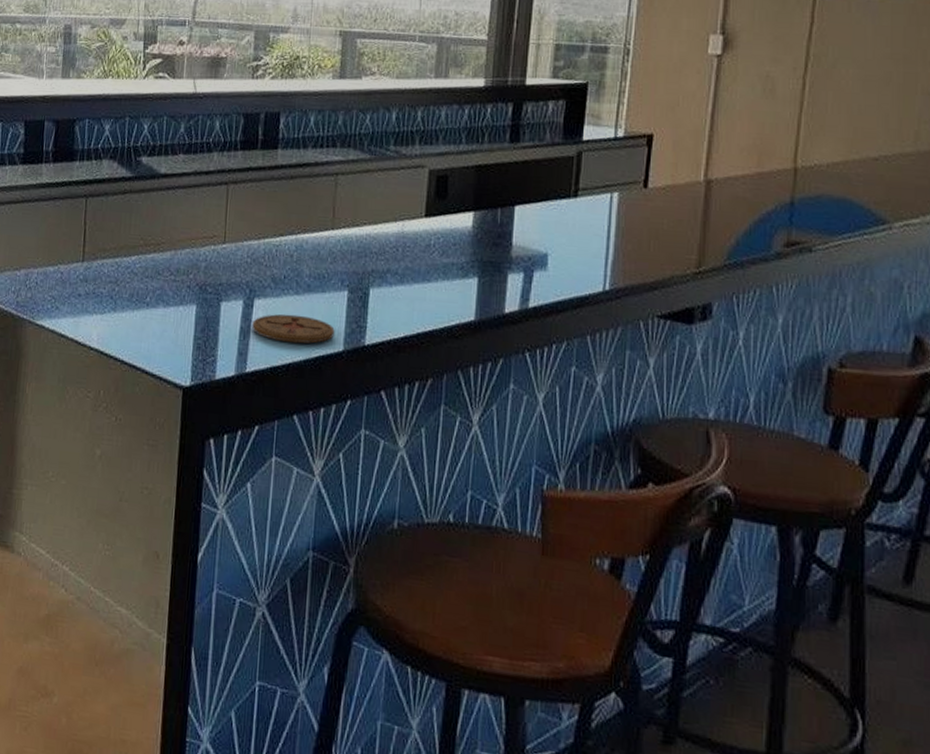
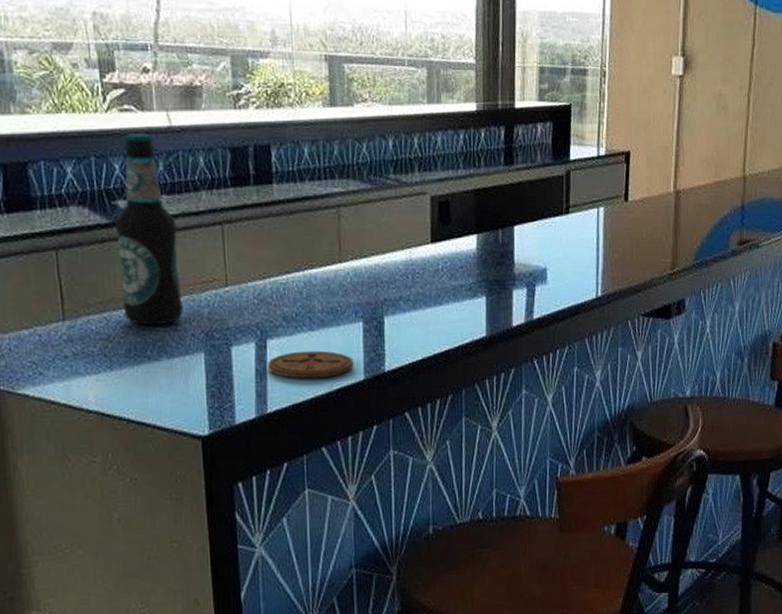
bottle: none [132,97,189,275] -> present [115,132,183,326]

